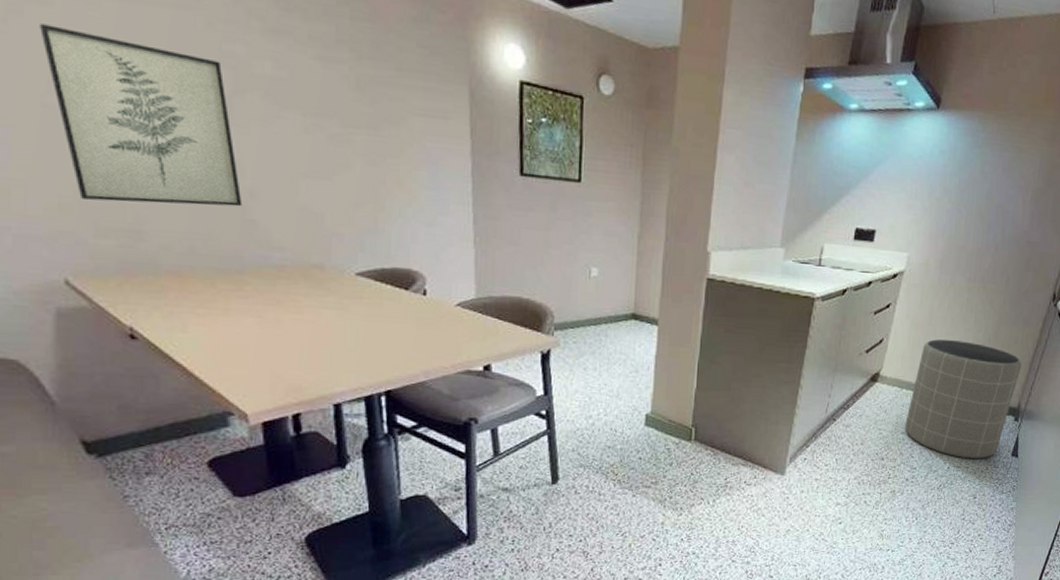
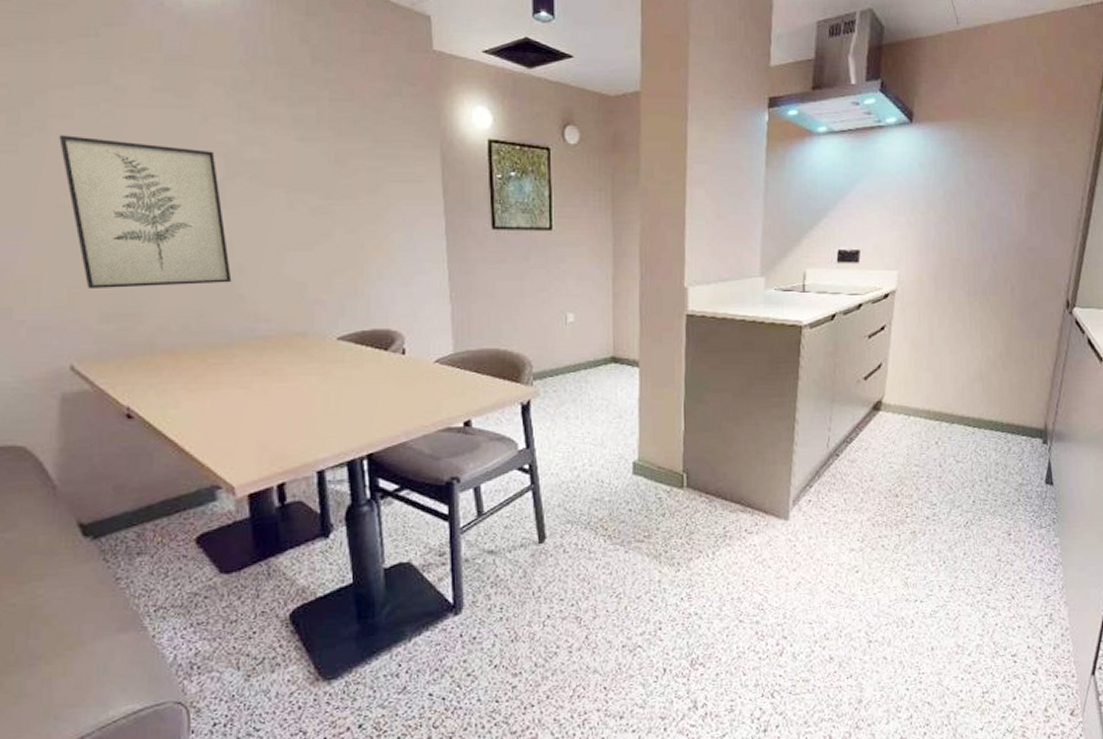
trash can: present [905,339,1022,459] -> none [917,359,1042,490]

